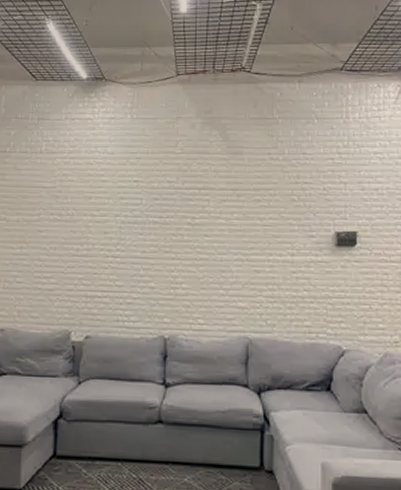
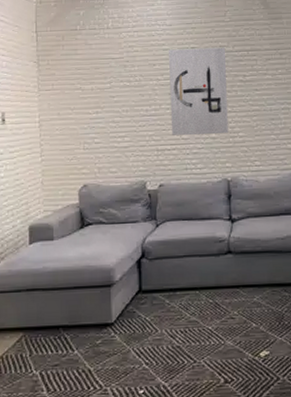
wall art: none [103,181,173,284] -> present [168,47,229,135]

